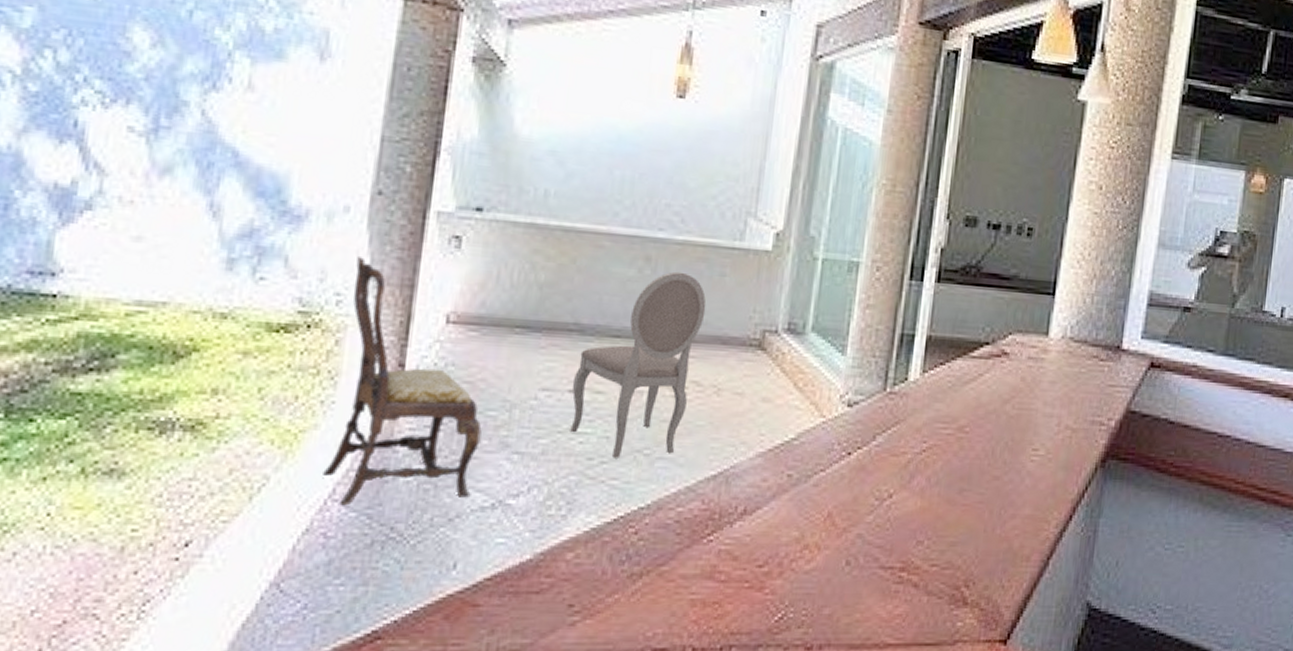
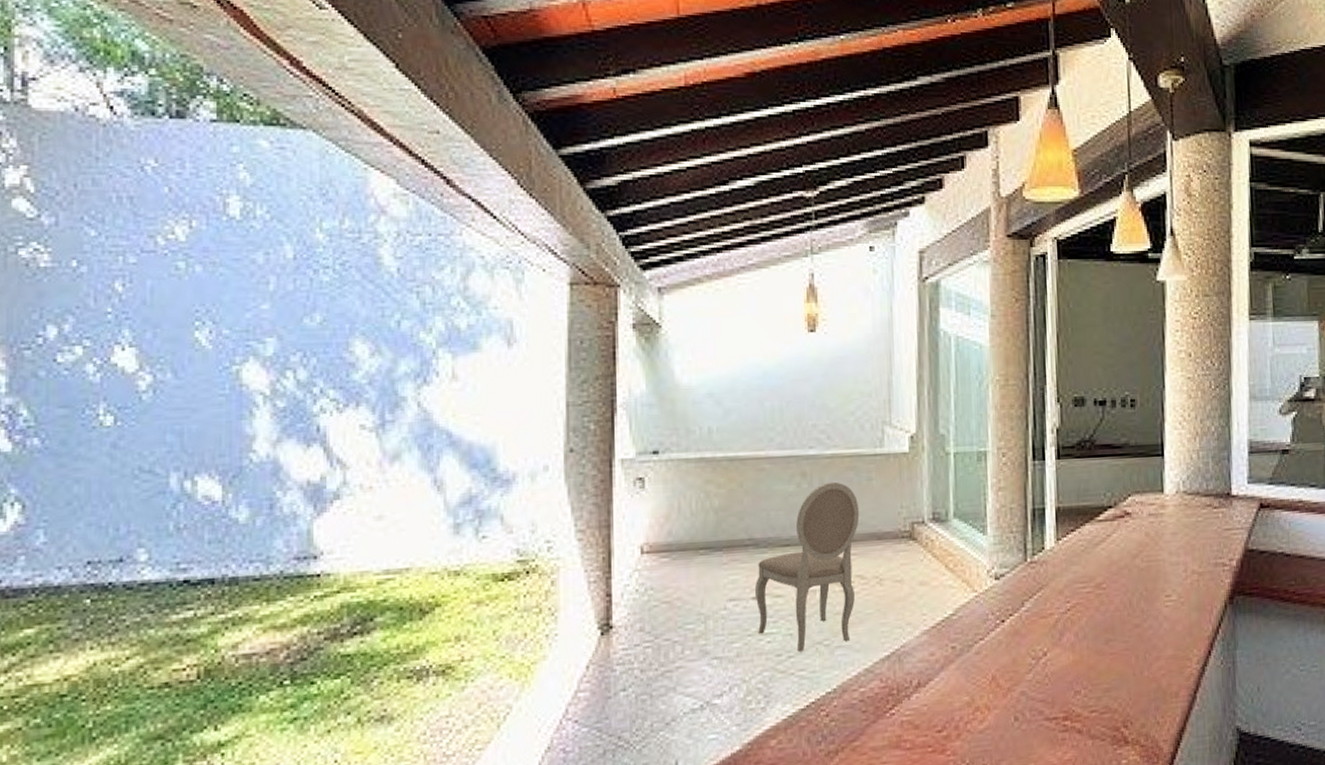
dining chair: present [323,257,482,506] -> none [556,507,684,723]

